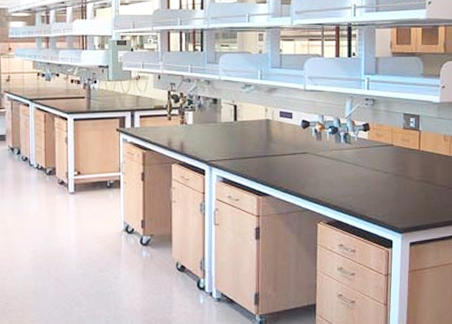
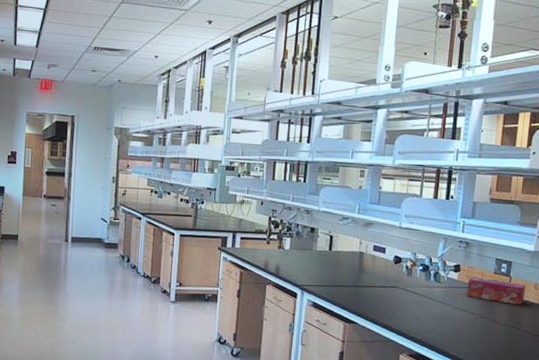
tissue box: none [378,134,436,159] -> present [467,276,526,305]

